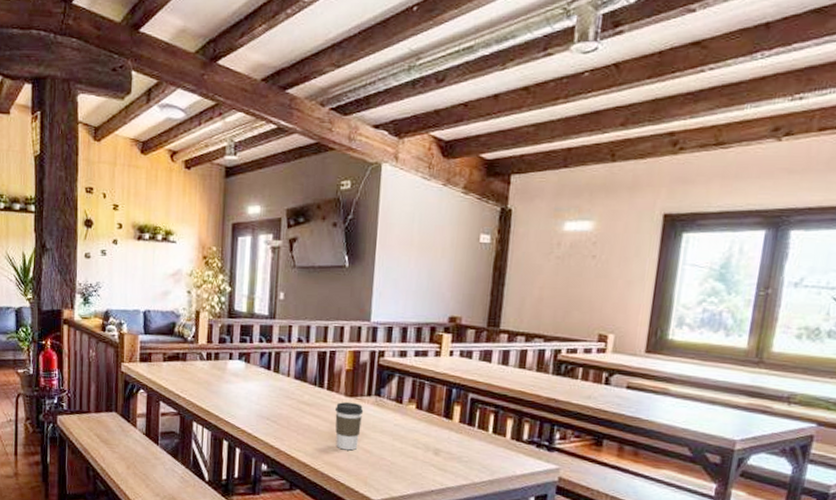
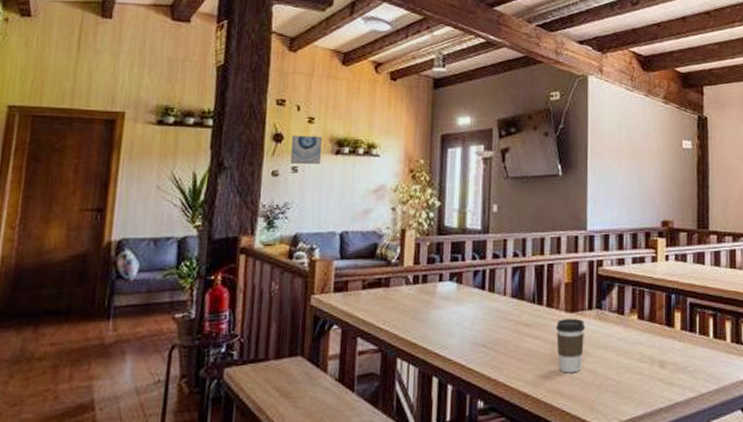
wall art: none [100,221,126,248] -> present [290,135,322,164]

